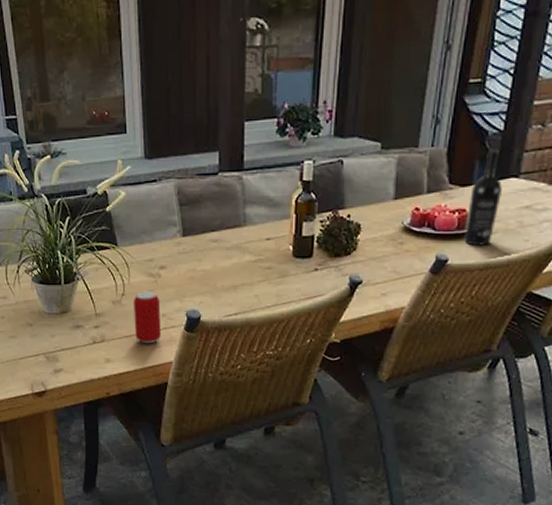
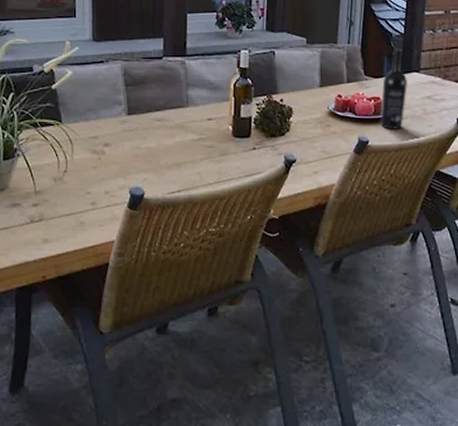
beverage can: present [134,291,162,344] -> none [75,168,104,222]

